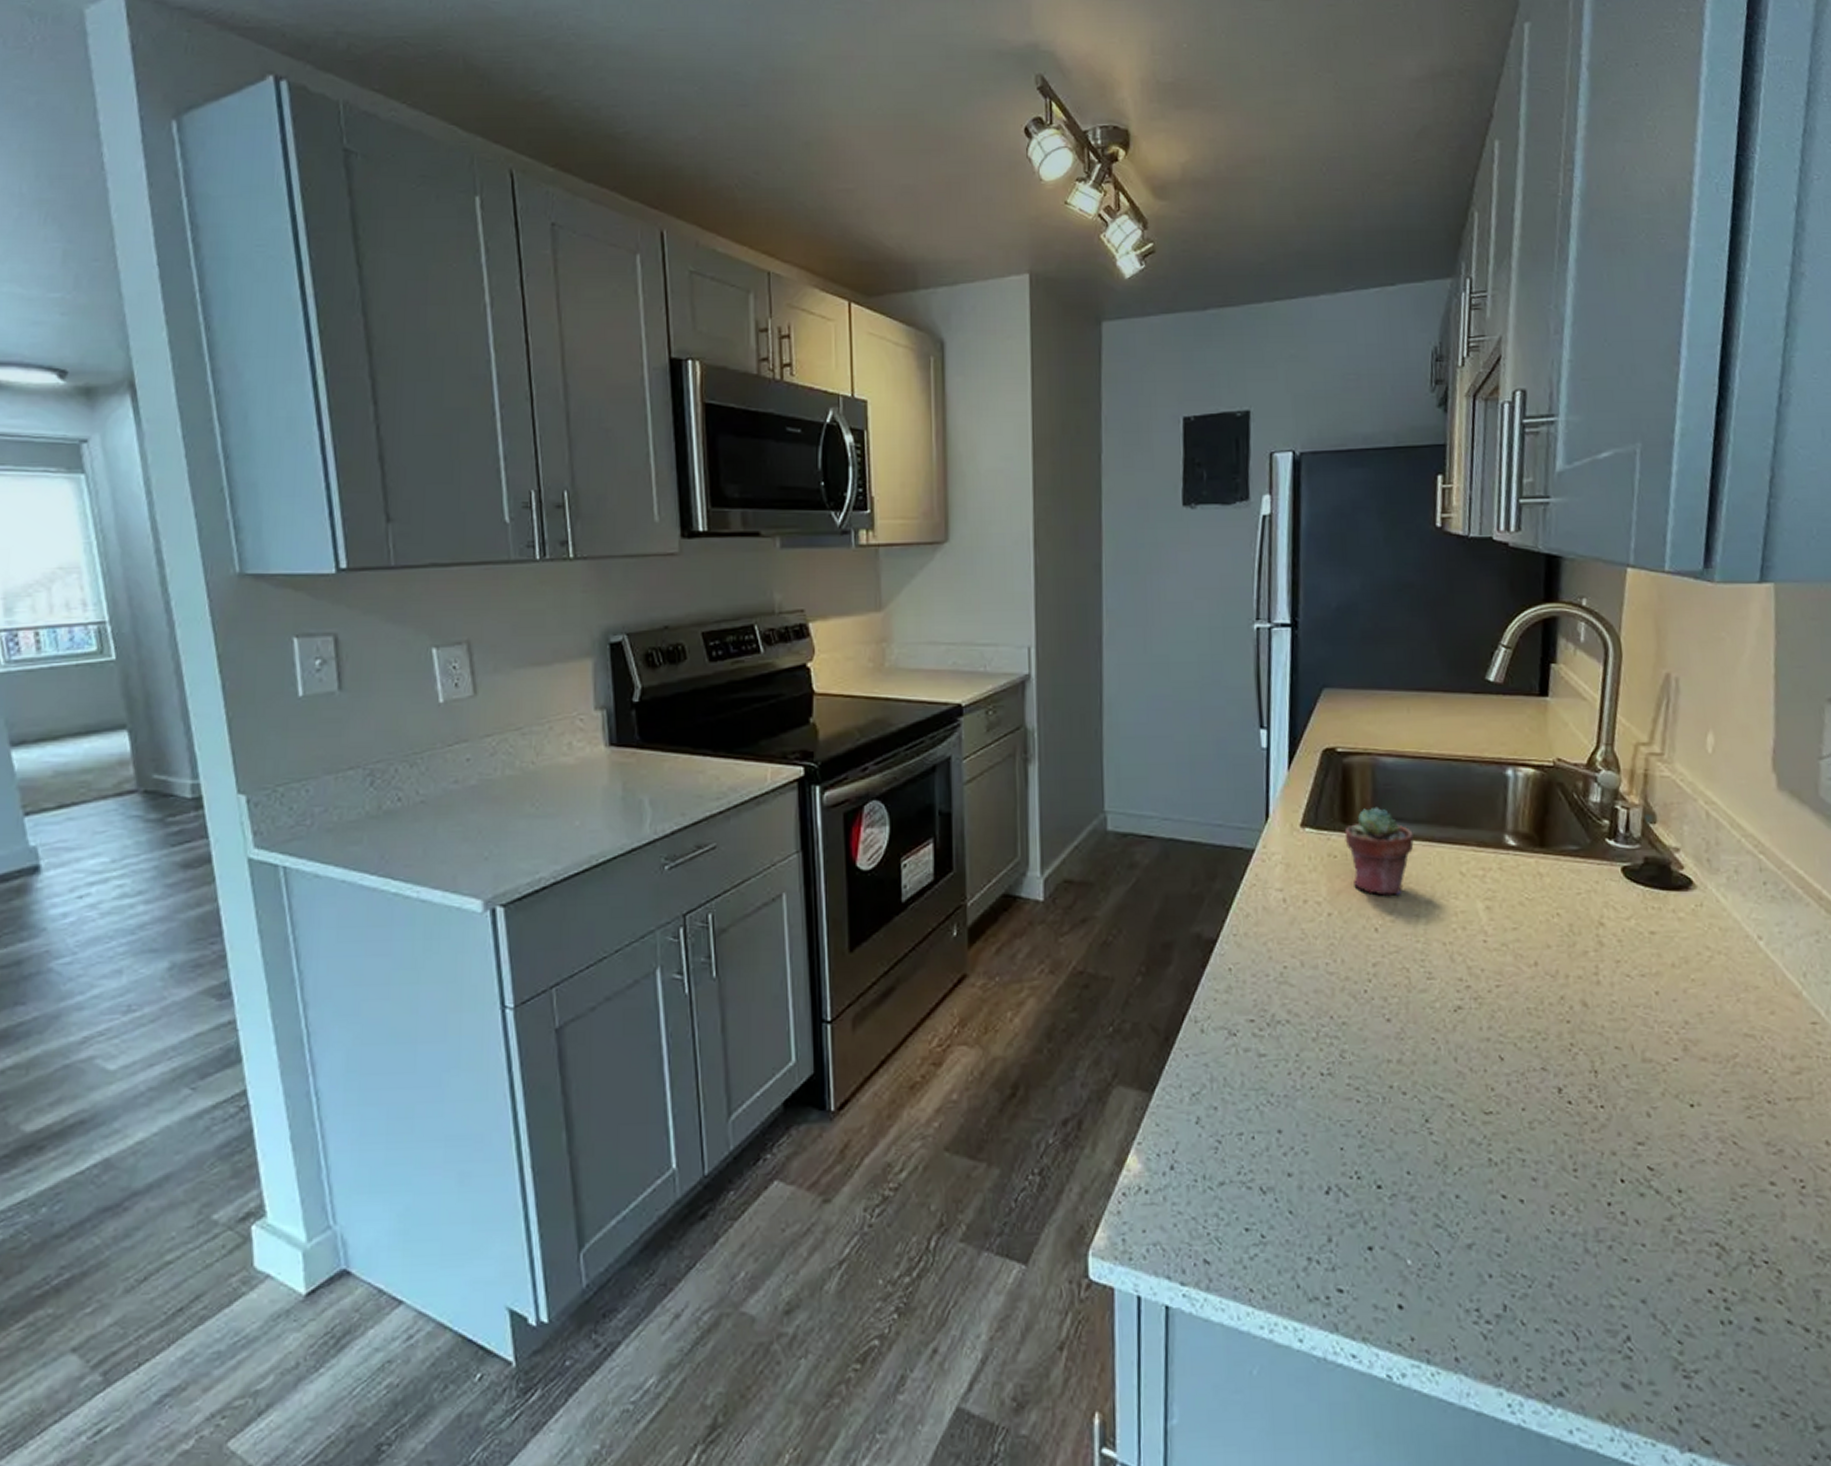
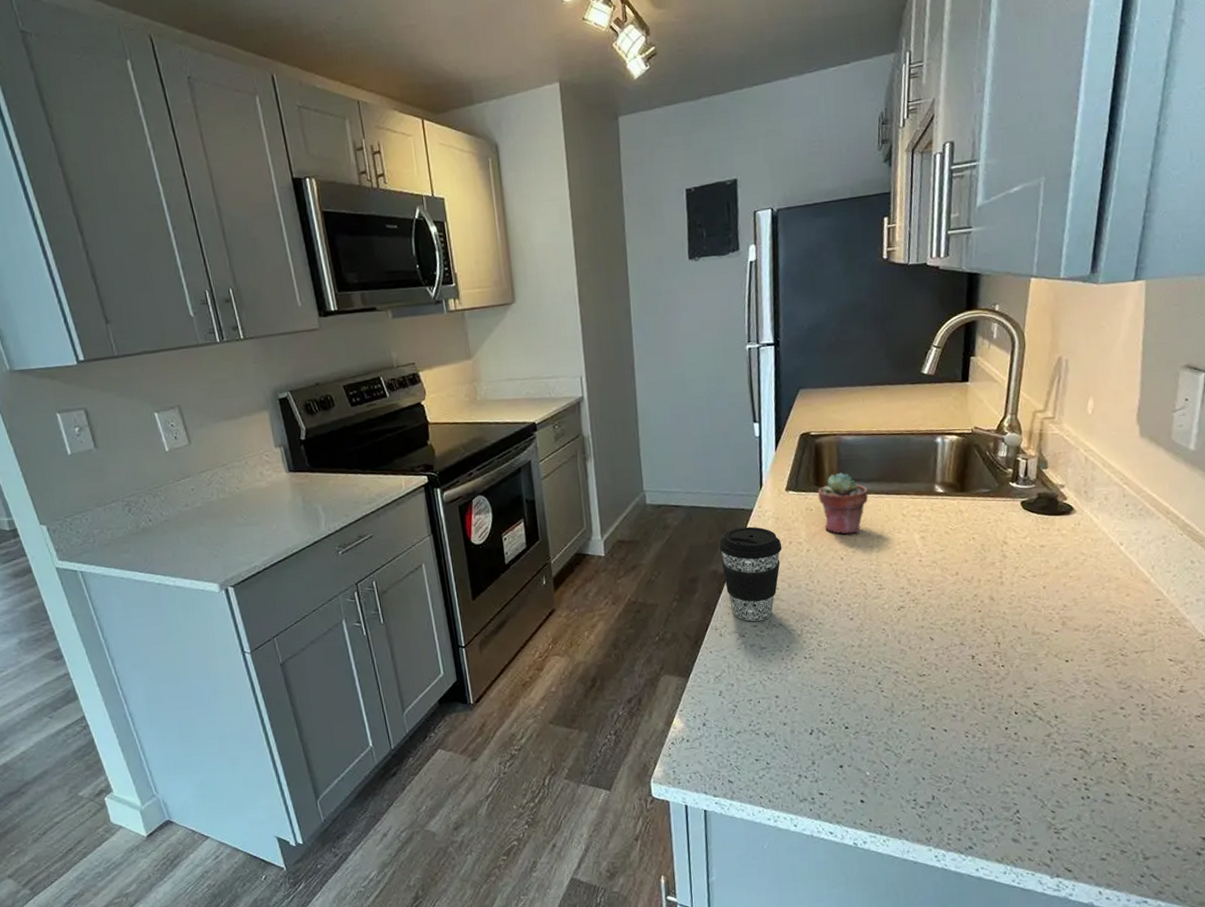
coffee cup: none [1205,874,1294,1013] -> present [719,526,782,622]

